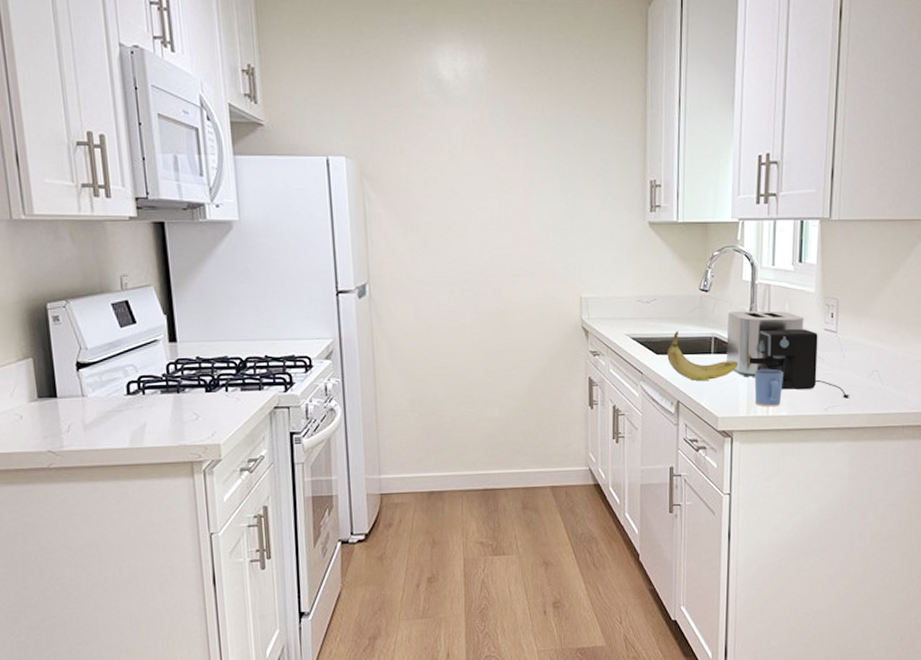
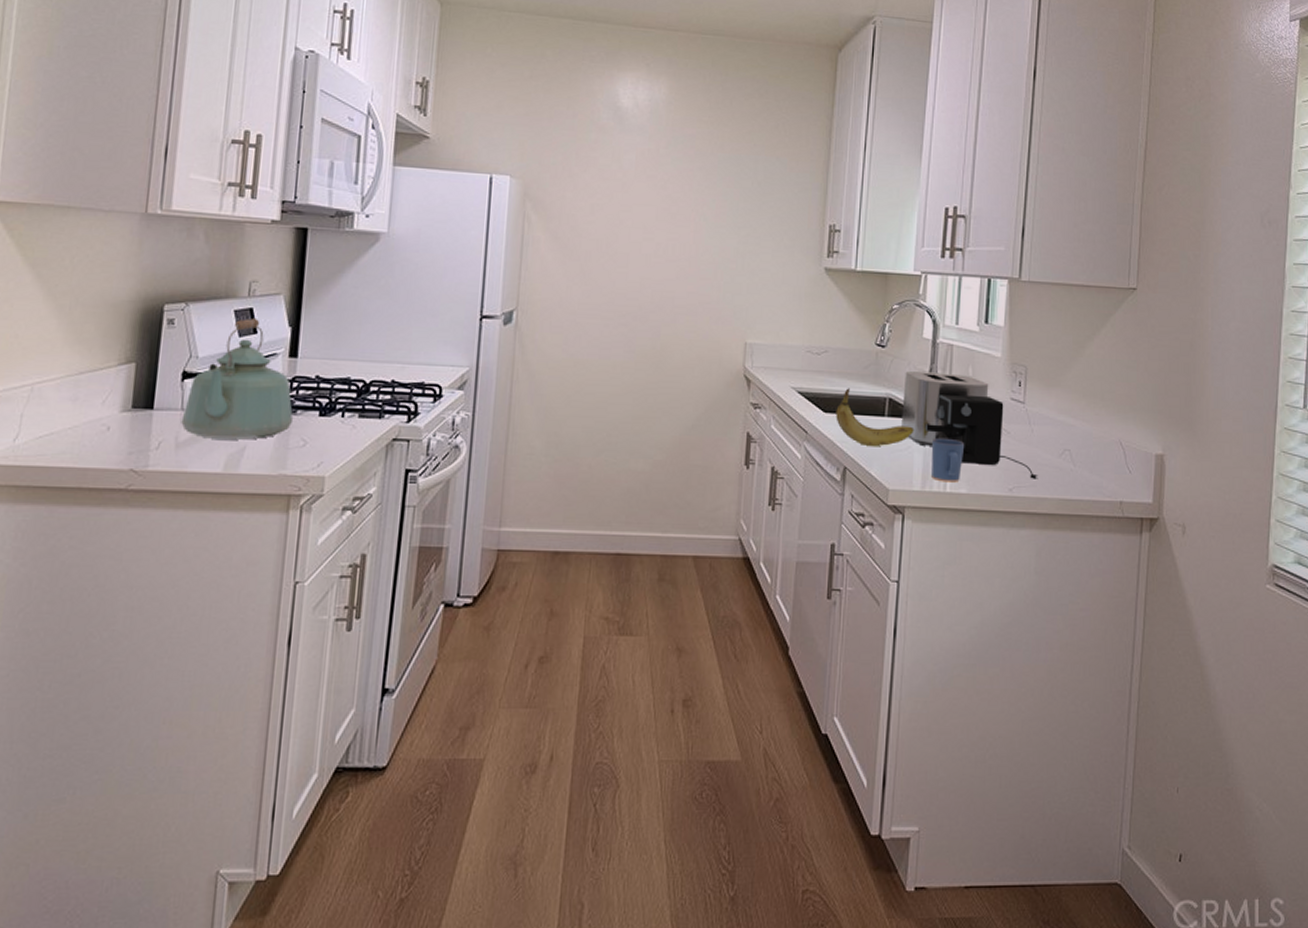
kettle: none [84,309,184,419] -> present [181,317,294,440]

